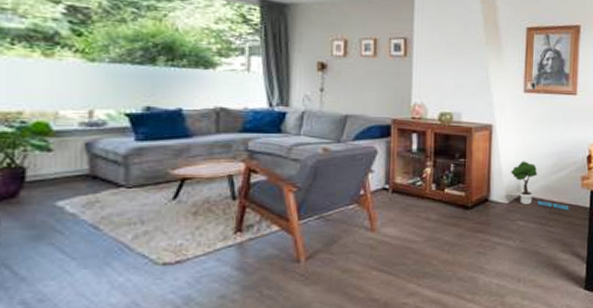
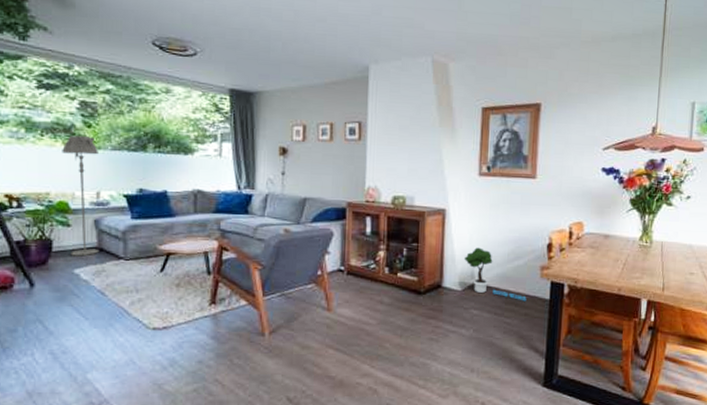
floor lamp: none [41,45,92,186] -> present [62,136,100,257]

